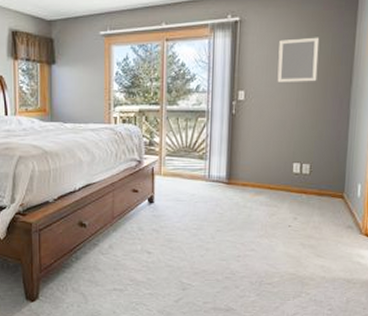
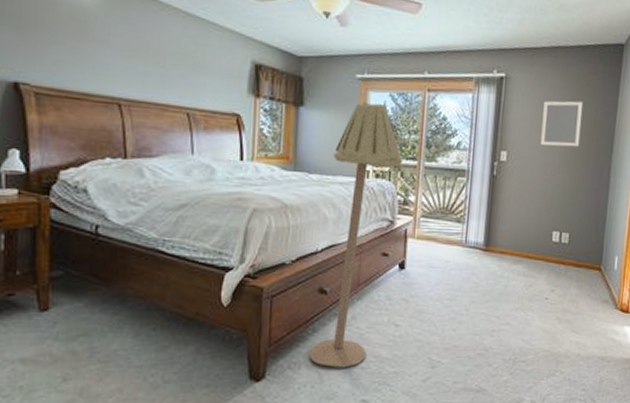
floor lamp: none [74,55,147,290] -> present [309,101,403,368]

